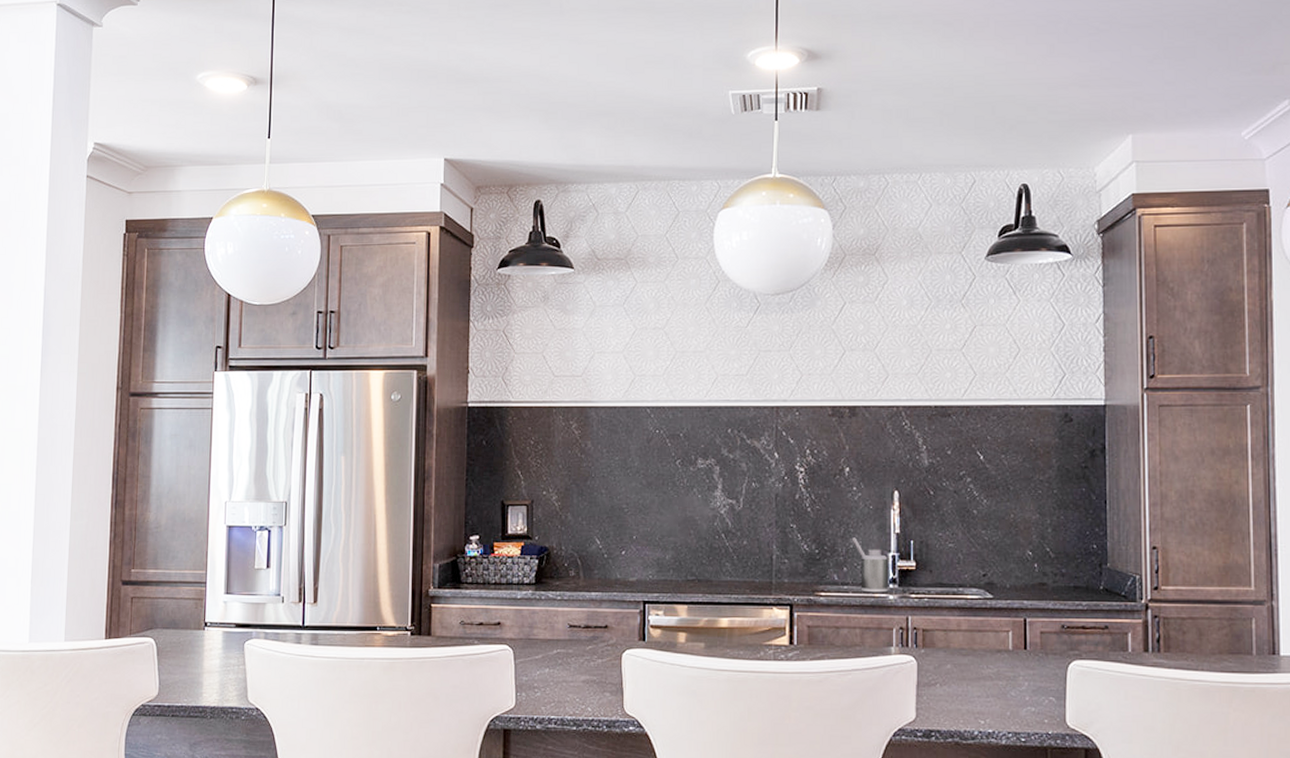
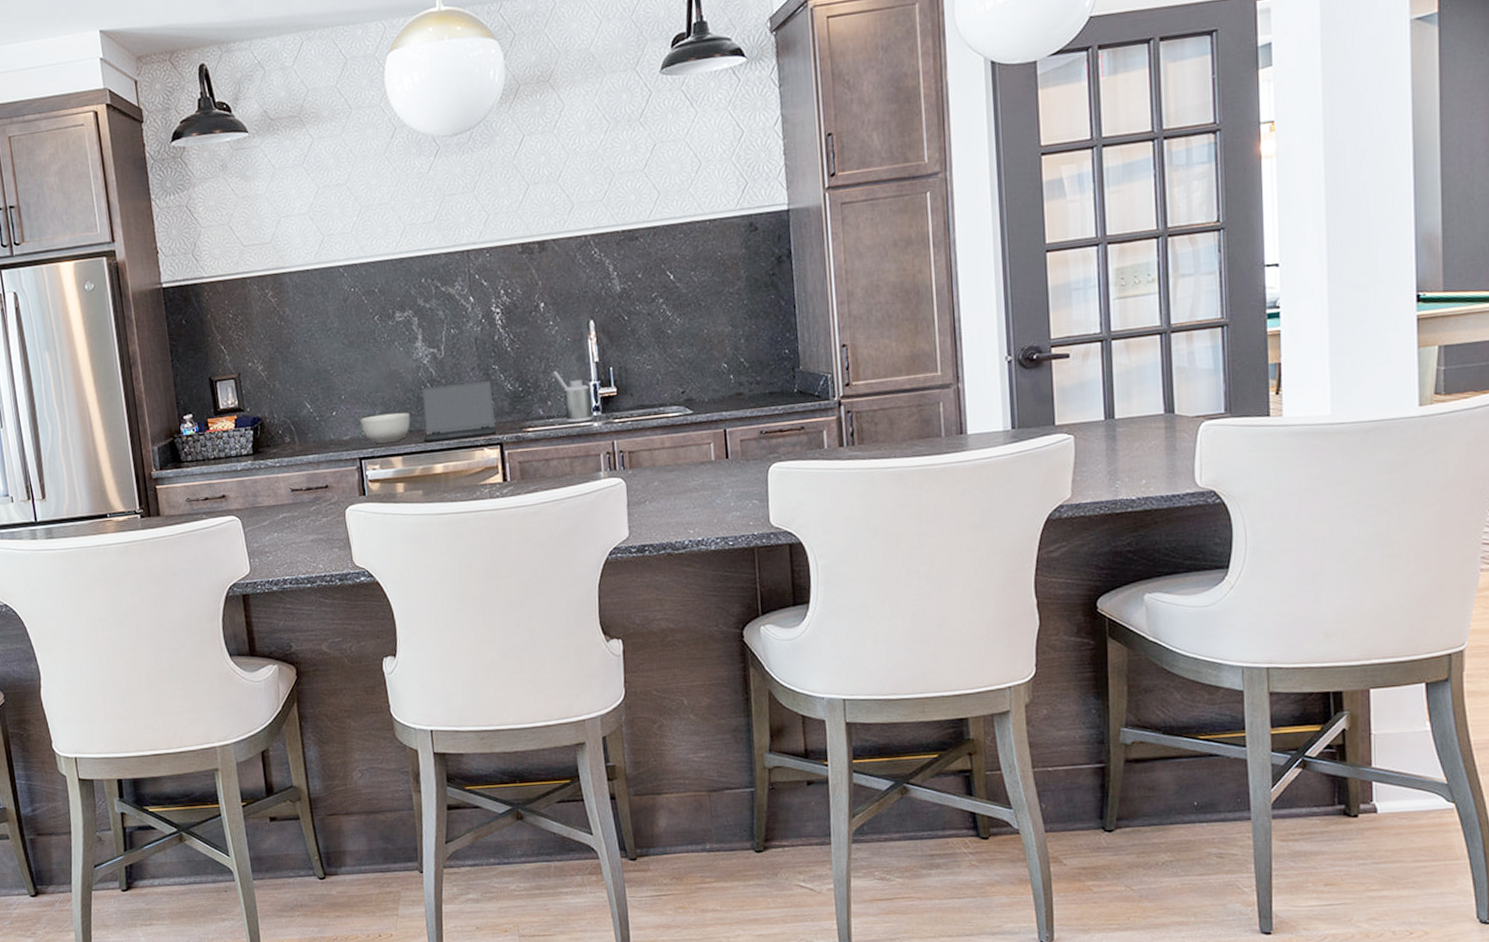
bowl: none [649,559,702,591] -> present [360,412,411,445]
laptop: none [711,539,787,595] -> present [422,381,496,443]

